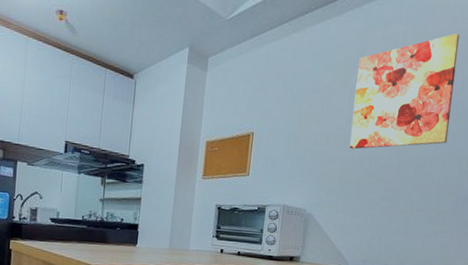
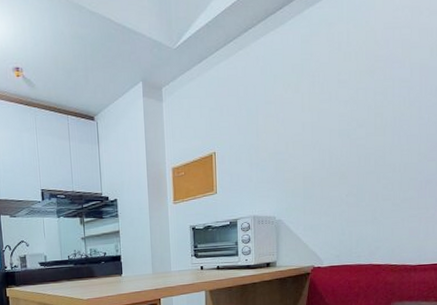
wall art: present [350,33,460,149] -> none [307,23,403,152]

